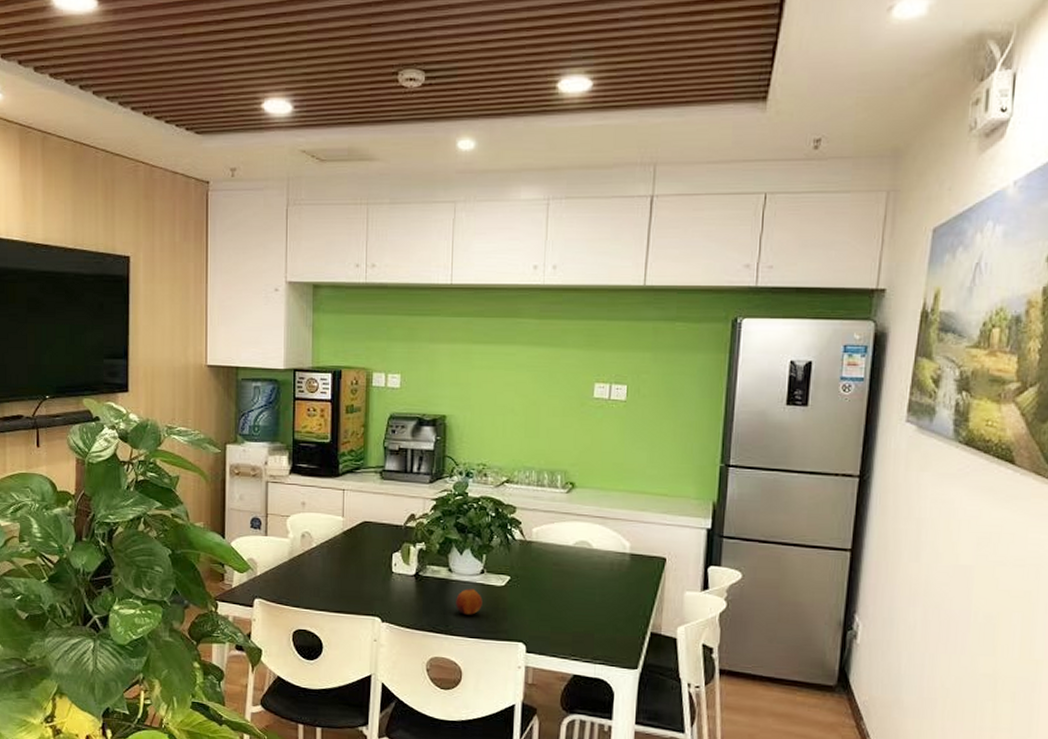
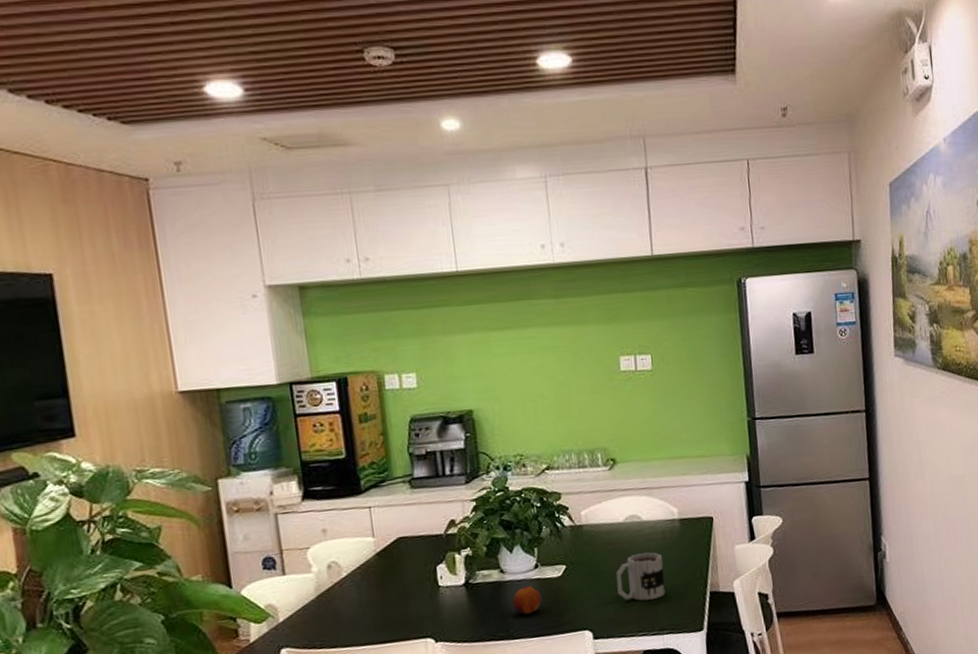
mug: none [556,580,607,627] -> present [615,552,666,601]

